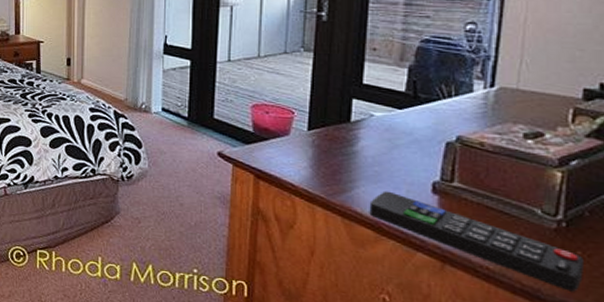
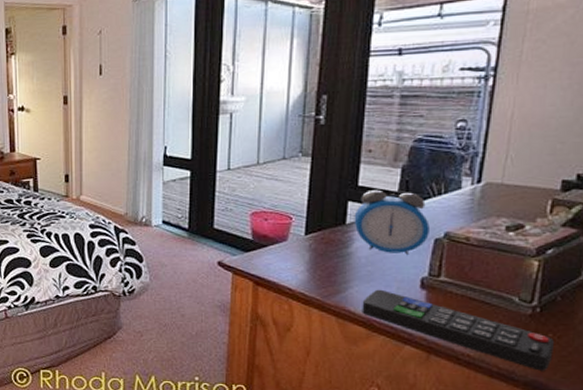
alarm clock: none [359,88,440,157] -> present [354,189,430,255]

